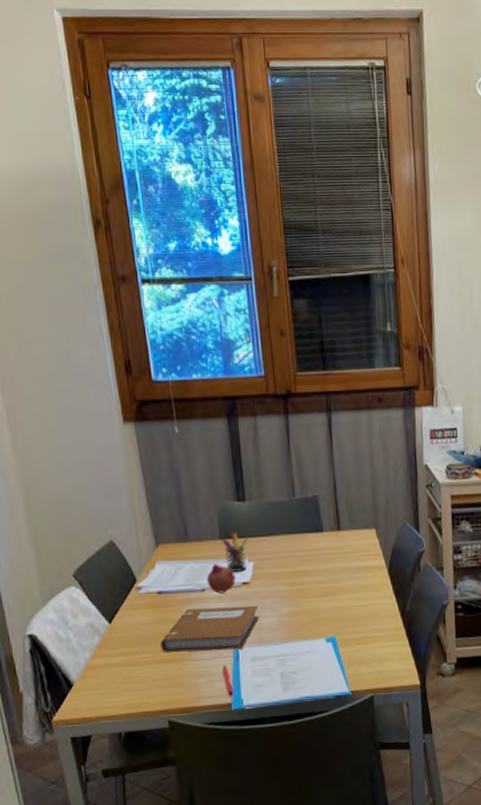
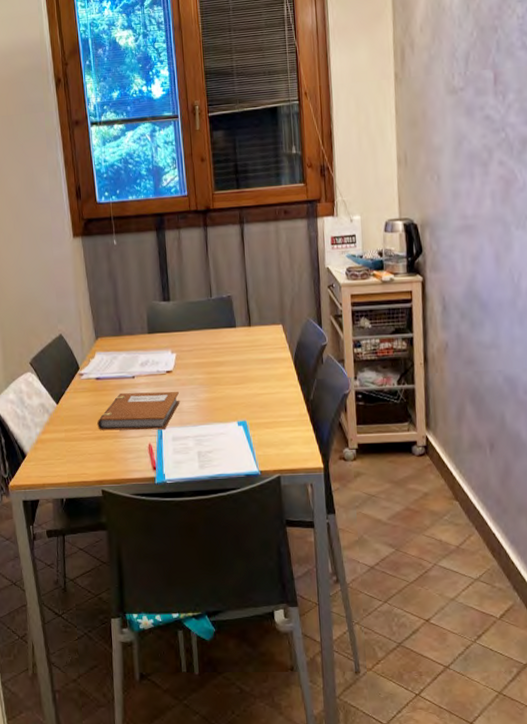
fruit: present [206,564,236,593] -> none [136,355,161,380]
pen holder: present [221,533,249,572] -> none [149,328,173,362]

